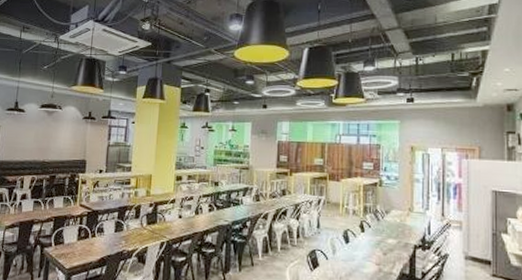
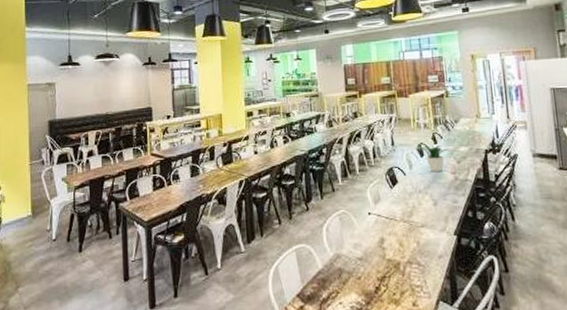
potted plant: none [339,232,377,260] -> present [414,145,450,172]

